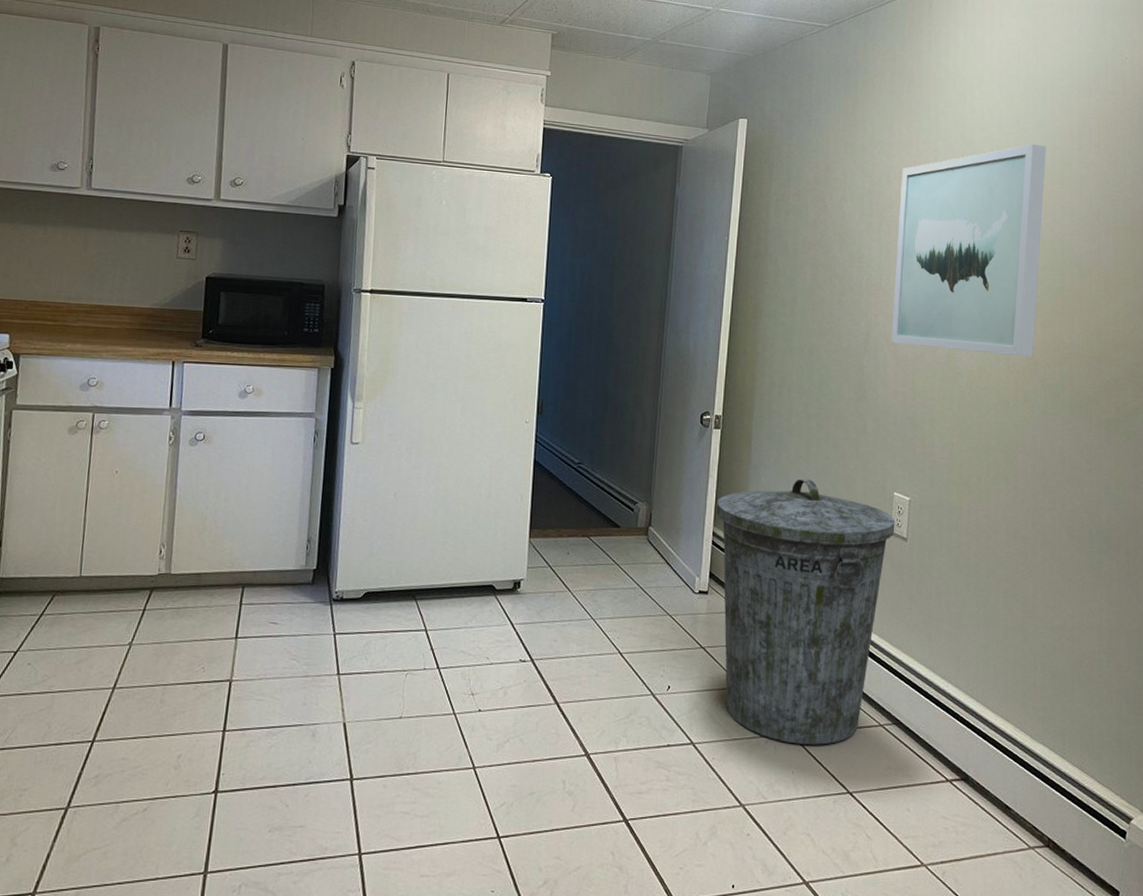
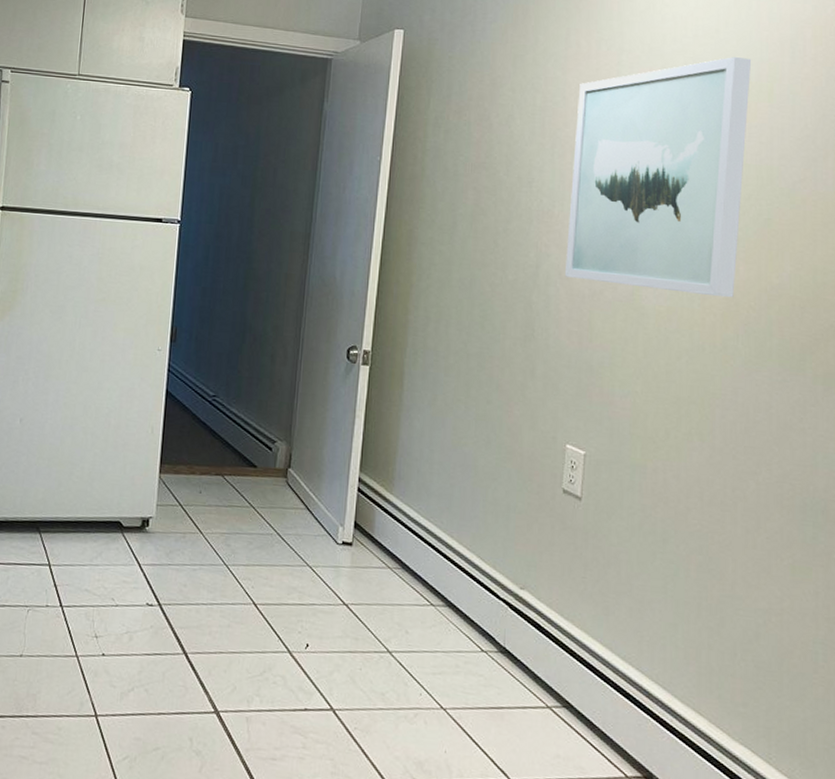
trash can: present [716,479,895,745] -> none [362,424,568,724]

